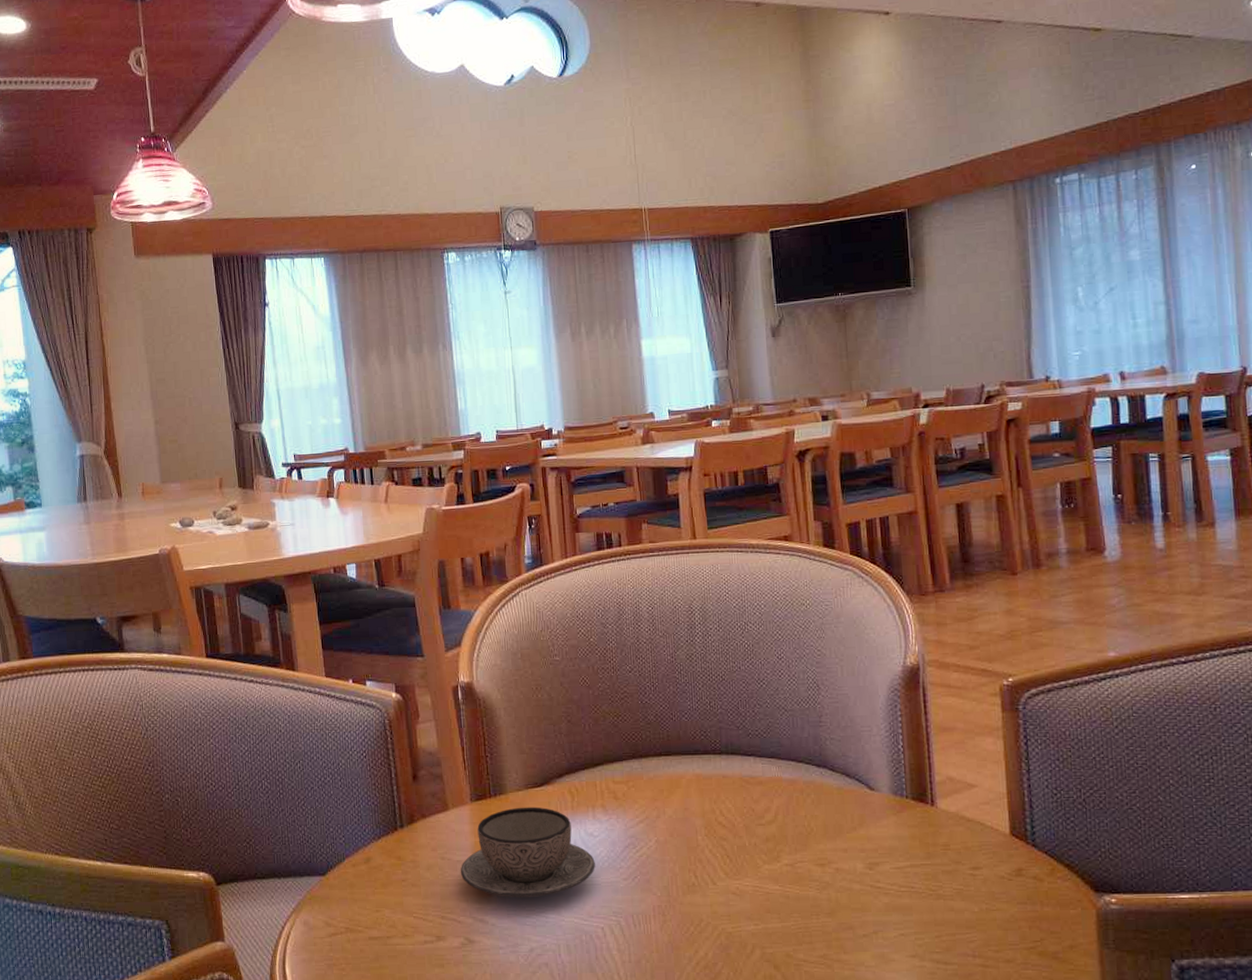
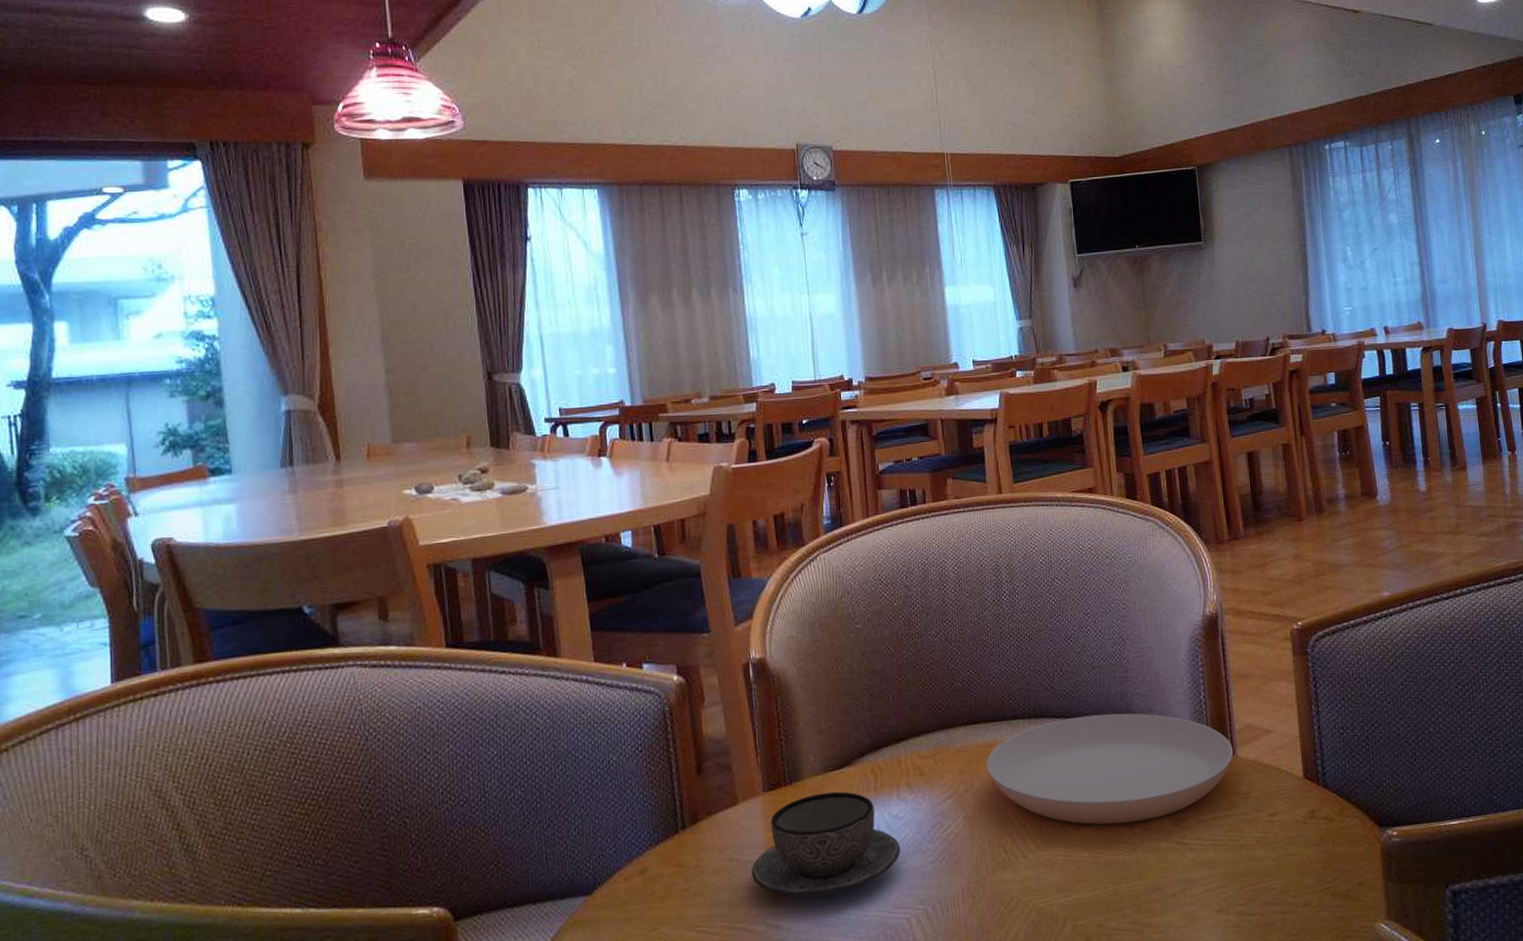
saucer: none [677,755,933,862] -> present [986,713,1234,825]

